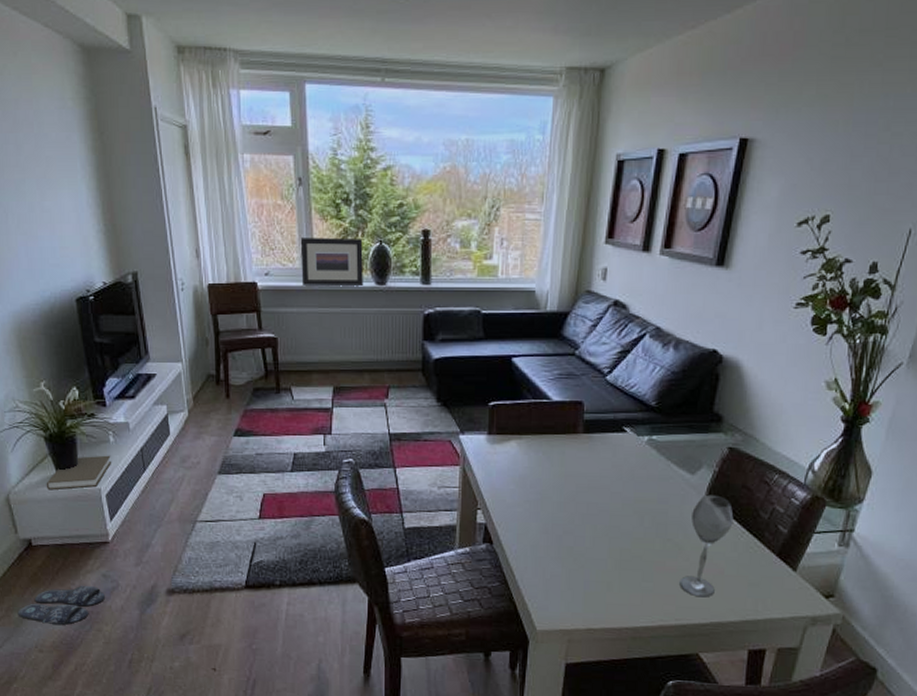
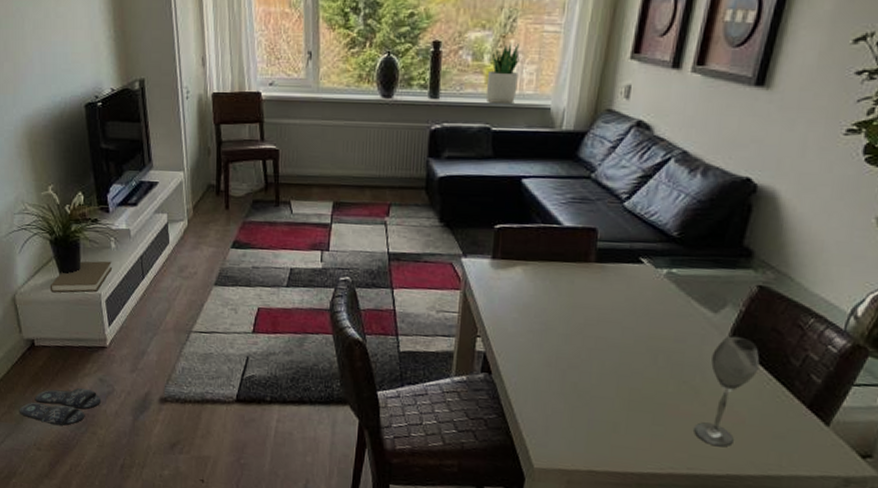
picture frame: present [300,237,363,287] -> none [306,47,371,100]
planter: none [474,230,506,287] -> present [486,42,521,104]

